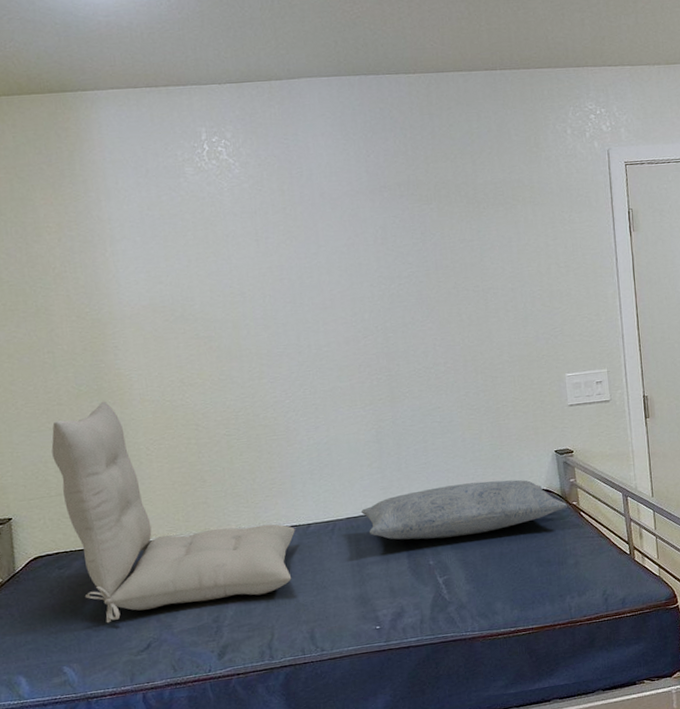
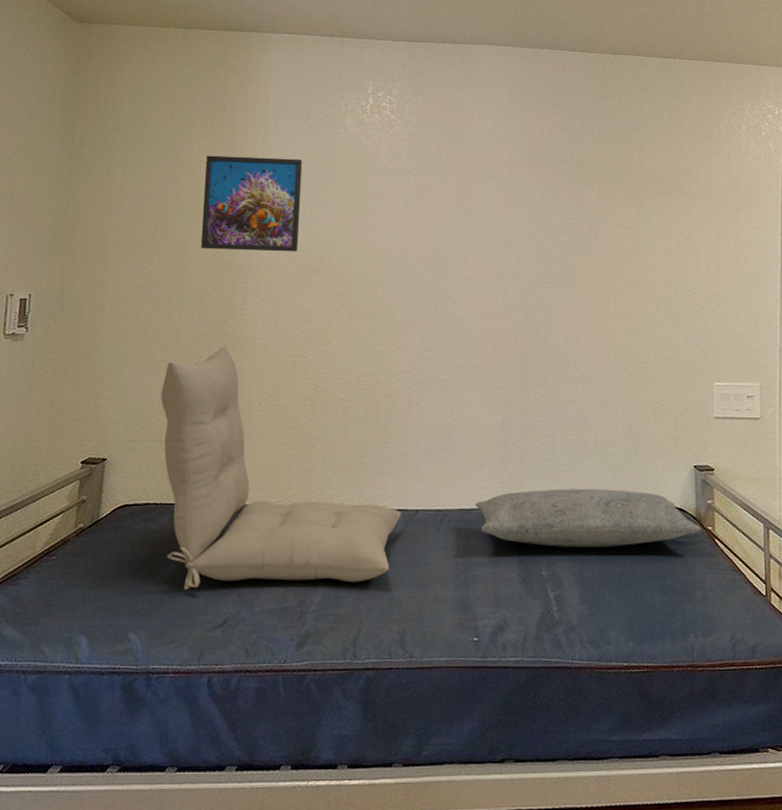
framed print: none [53,213,160,312] -> present [200,155,303,252]

